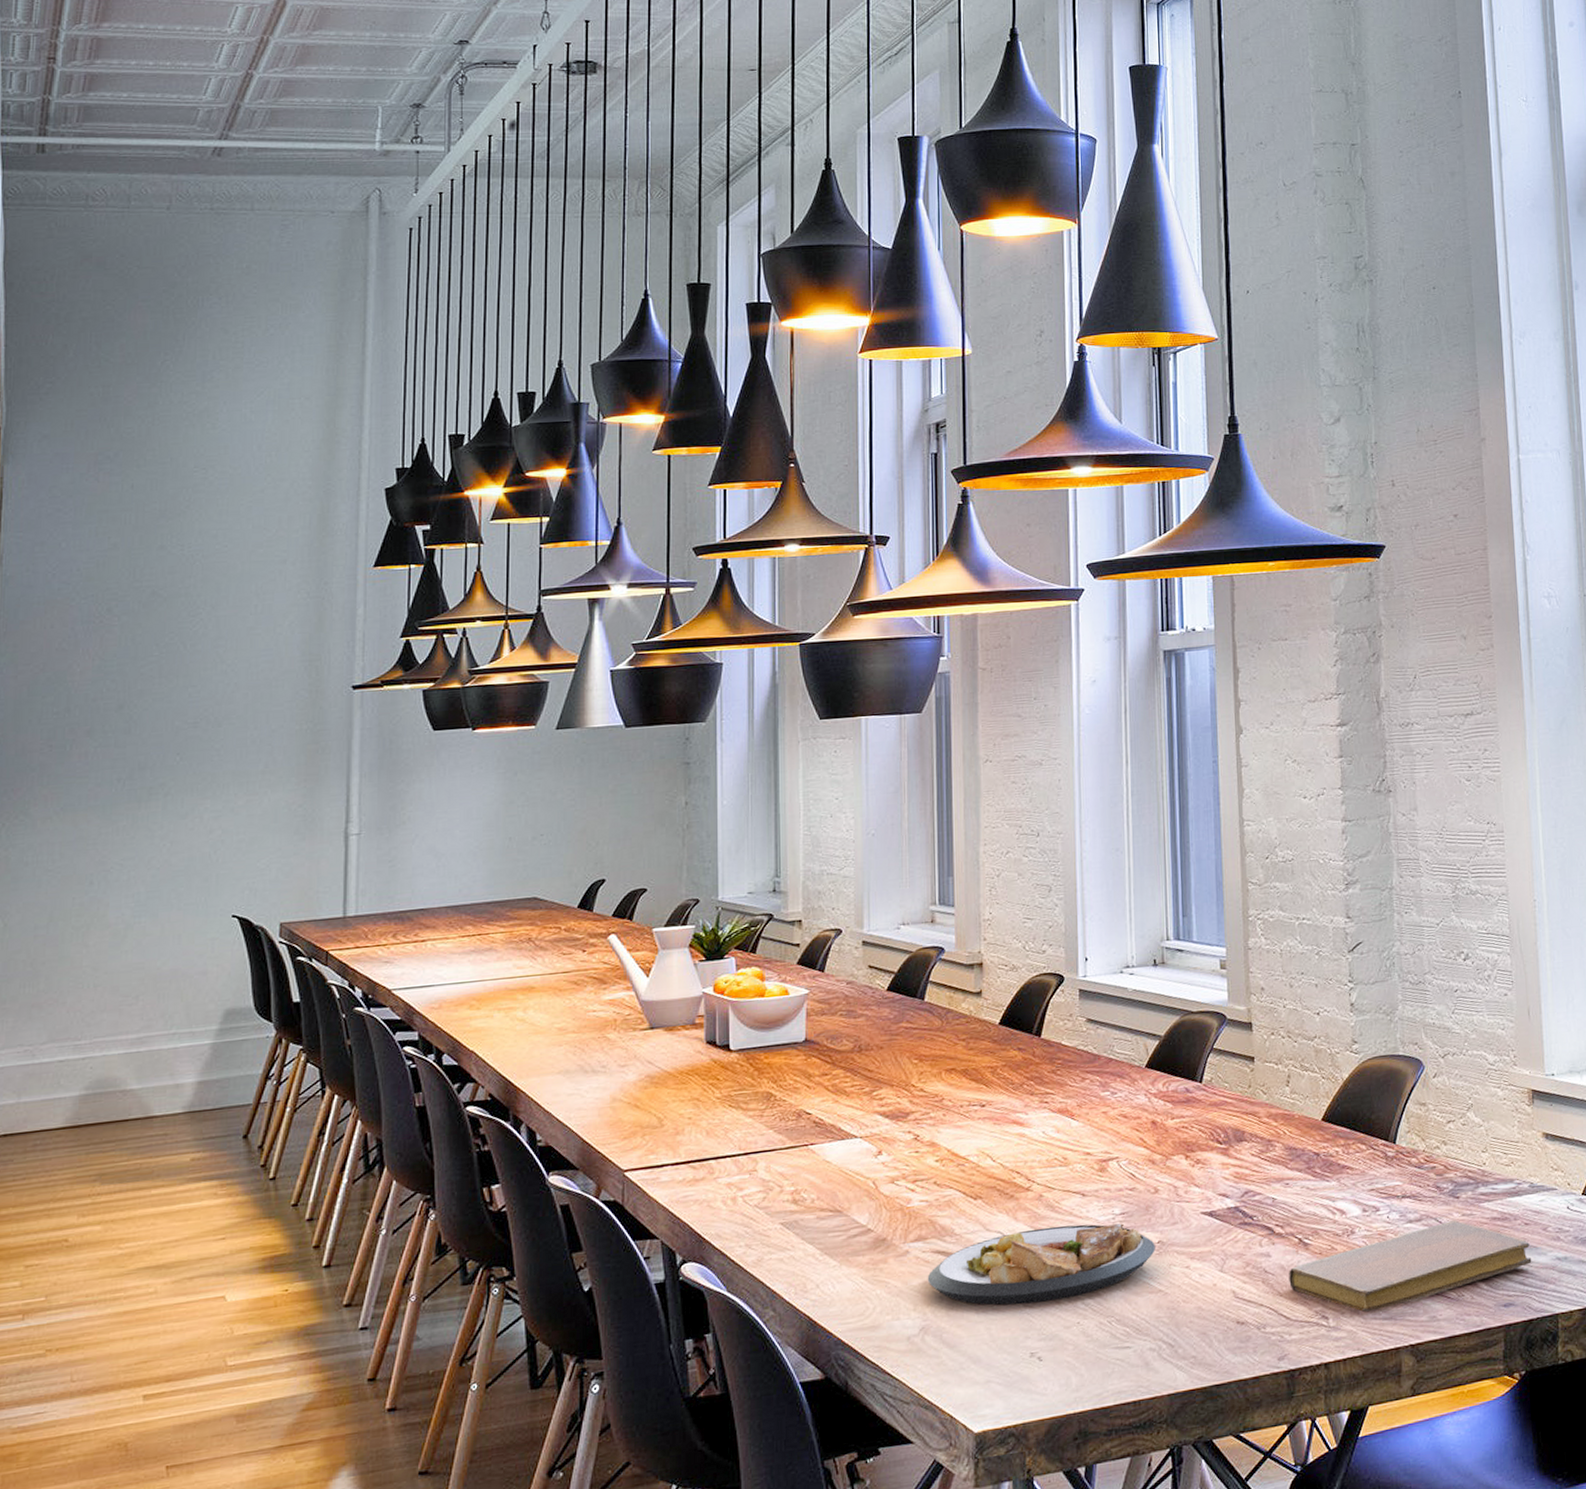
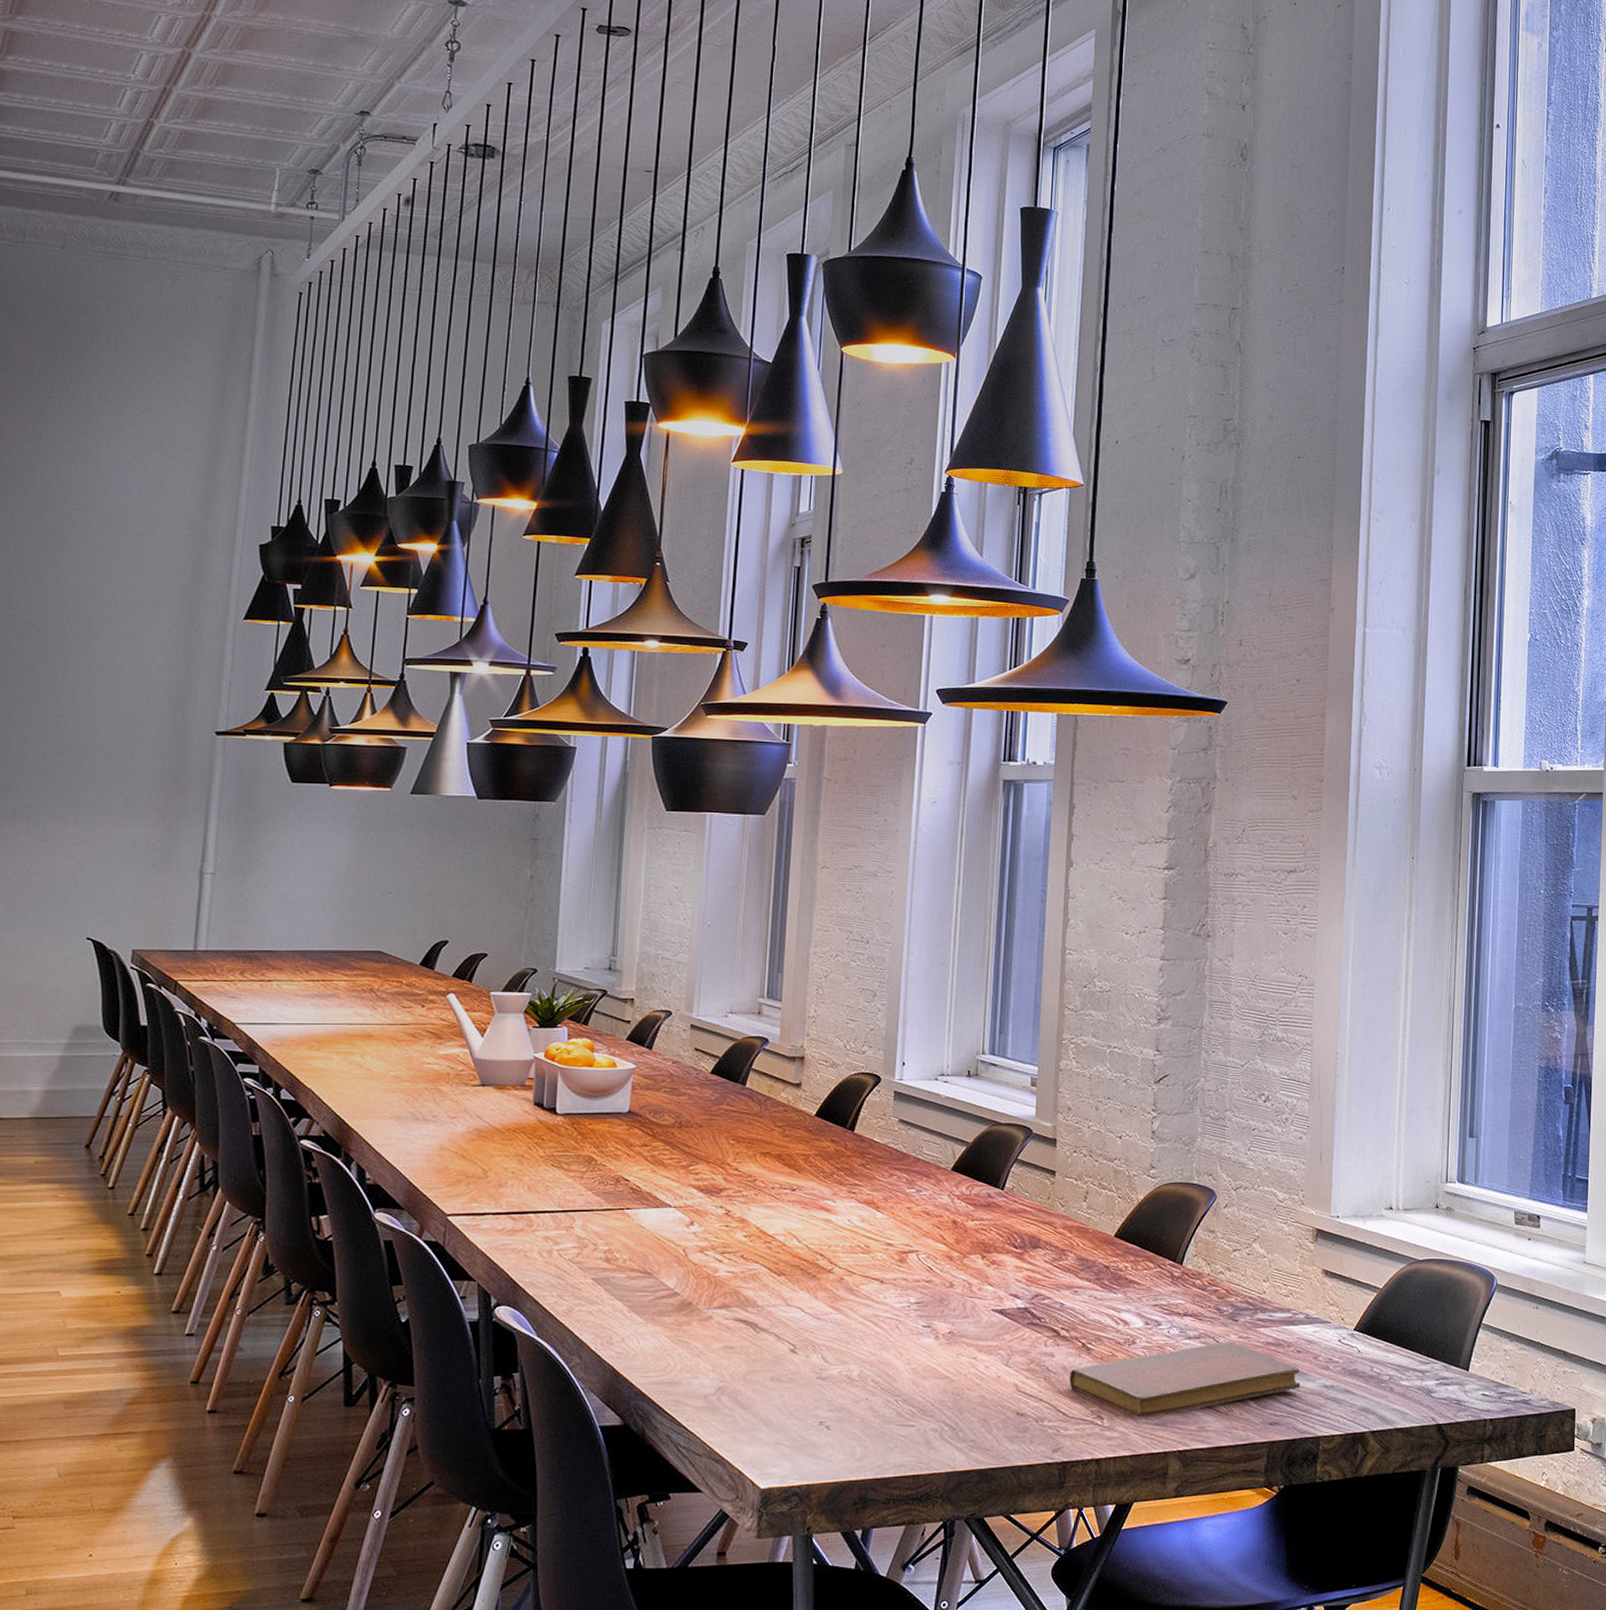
plate: present [927,1223,1155,1306] -> none [727,1308,946,1377]

